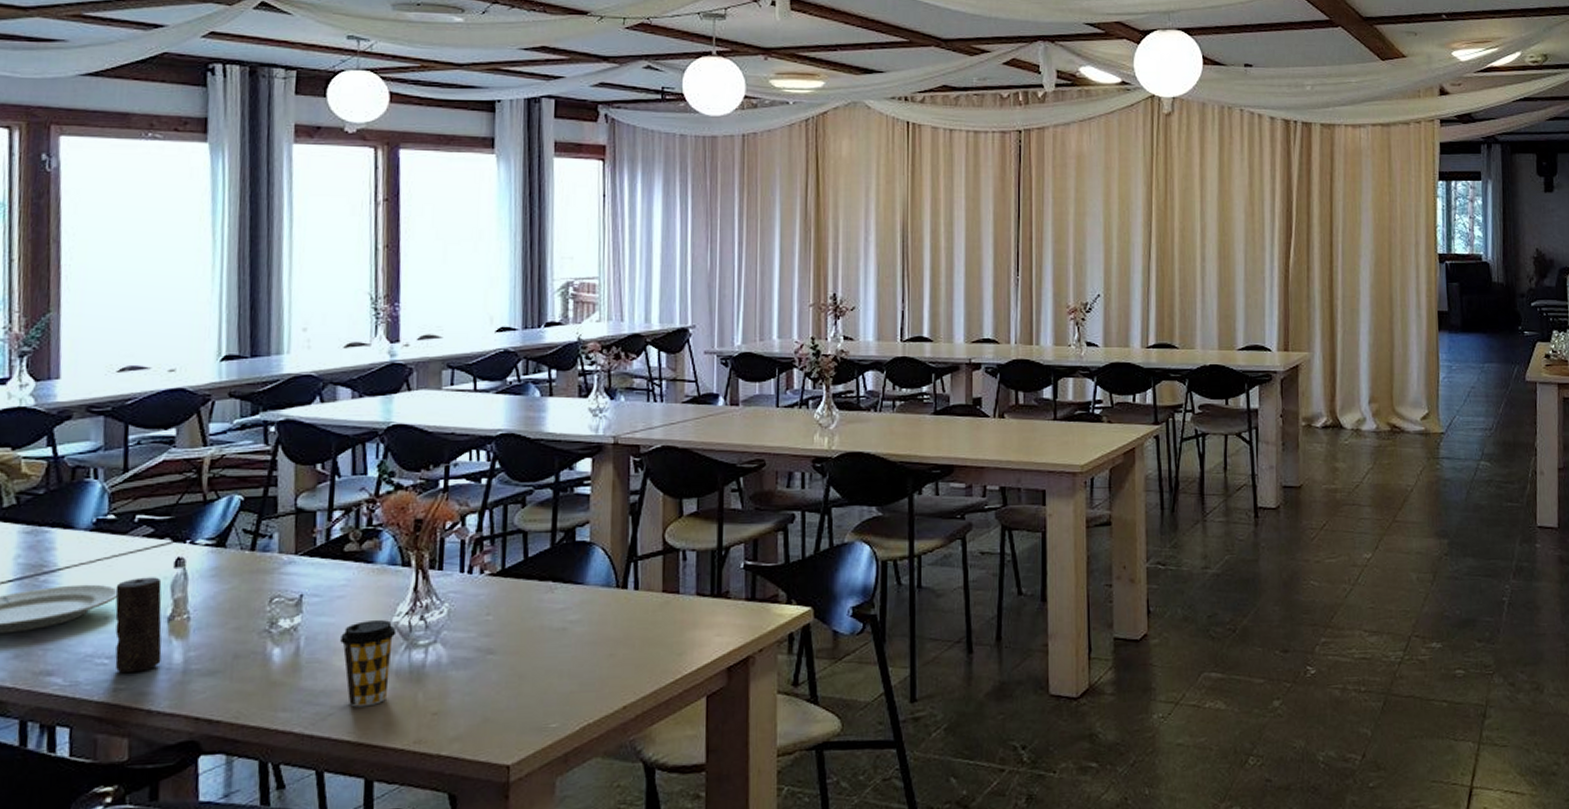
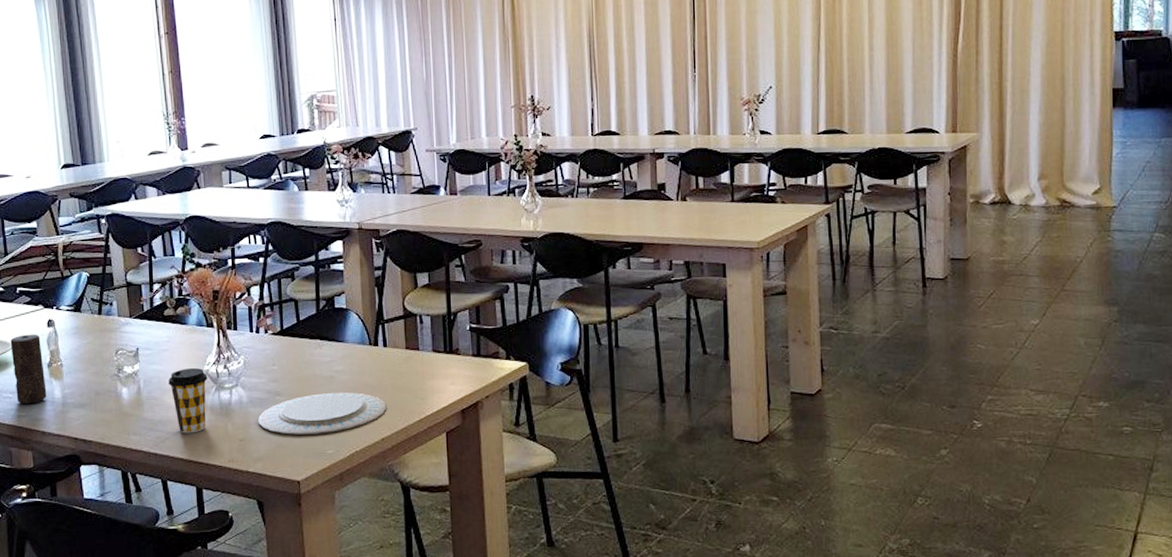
plate: none [460,647,633,705] -> present [258,392,387,435]

